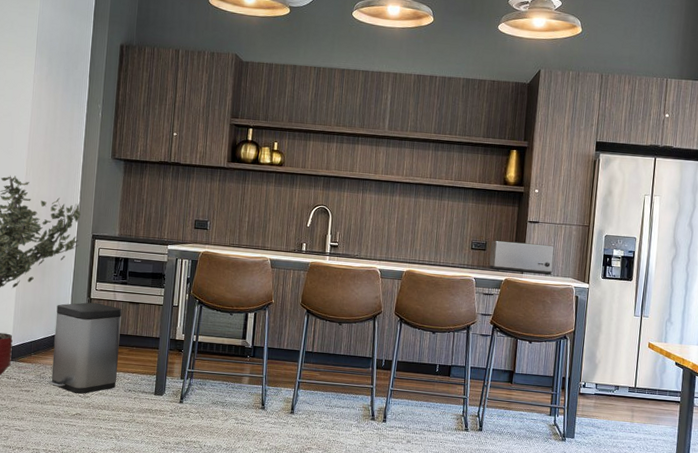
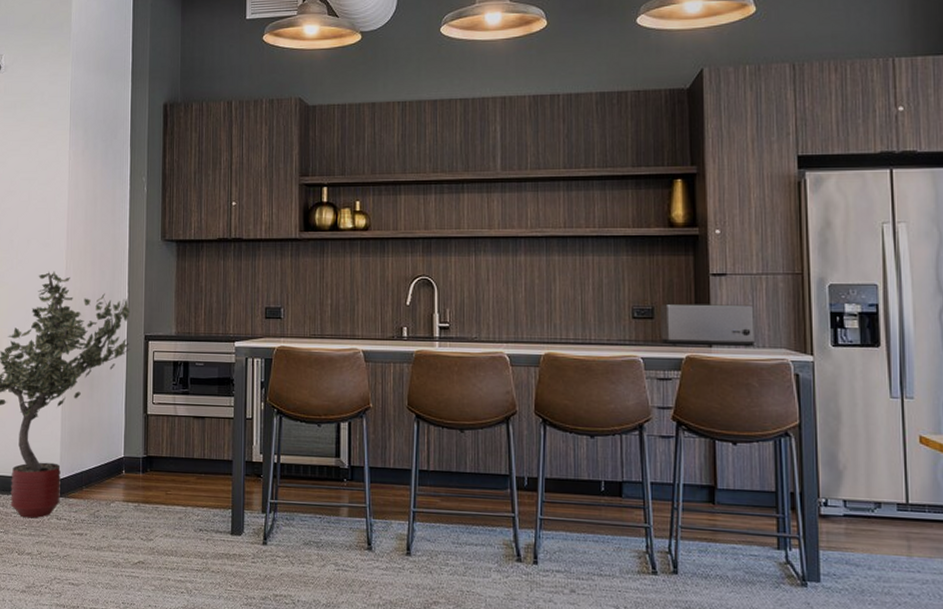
pedal bin: present [48,302,122,394] -> none [103,419,185,536]

